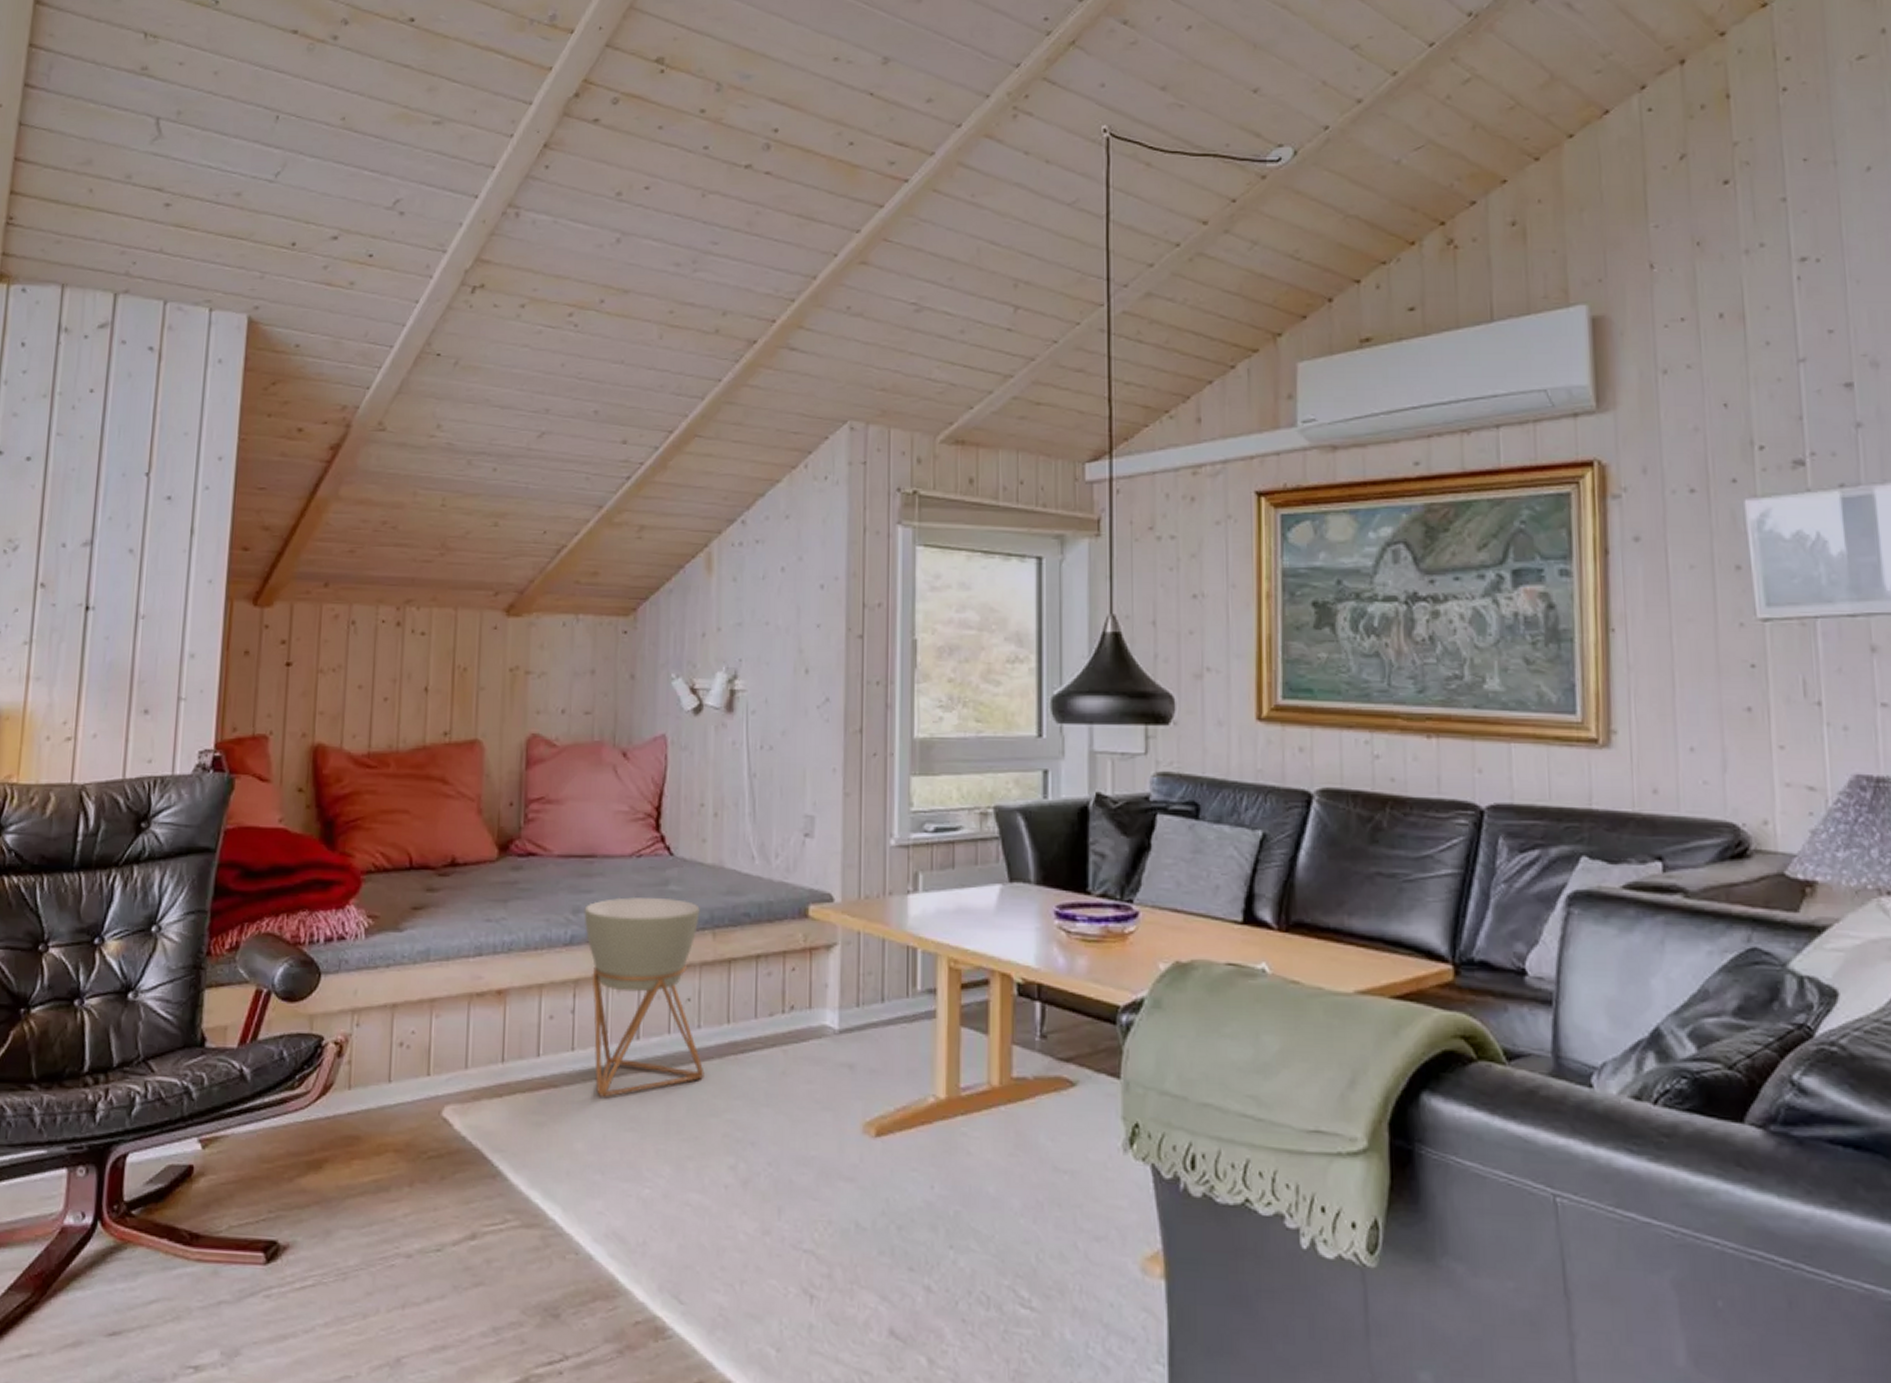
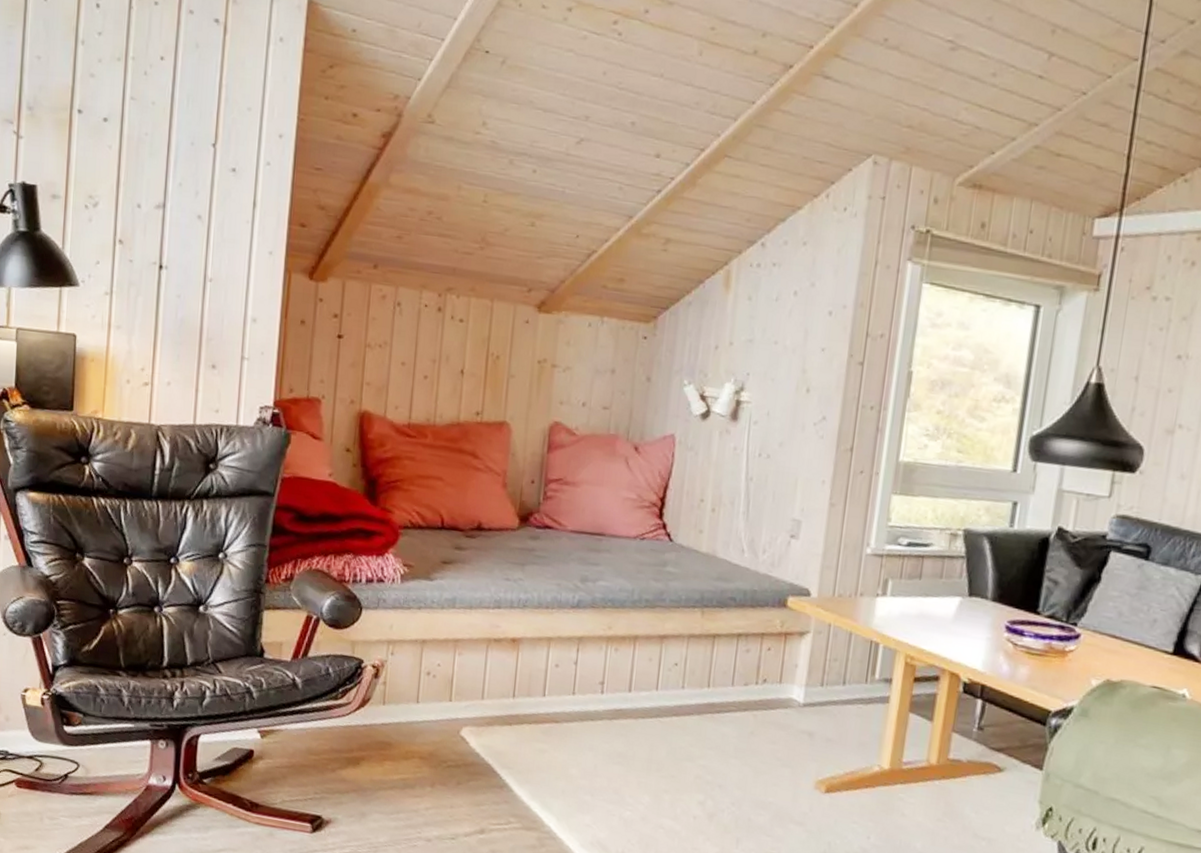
planter: present [584,897,705,1097] -> none [590,572,692,736]

